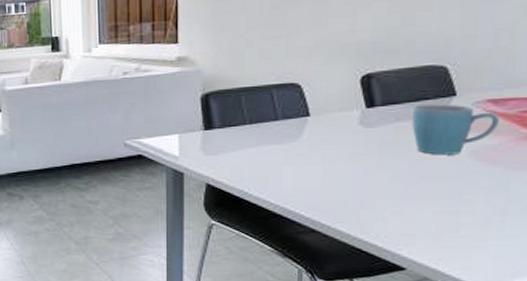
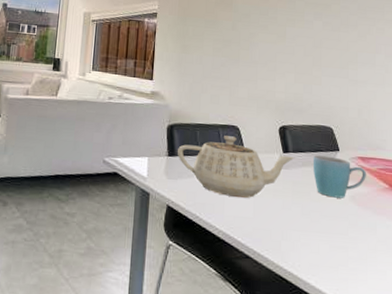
teapot: none [217,96,384,168] -> present [178,136,295,198]

